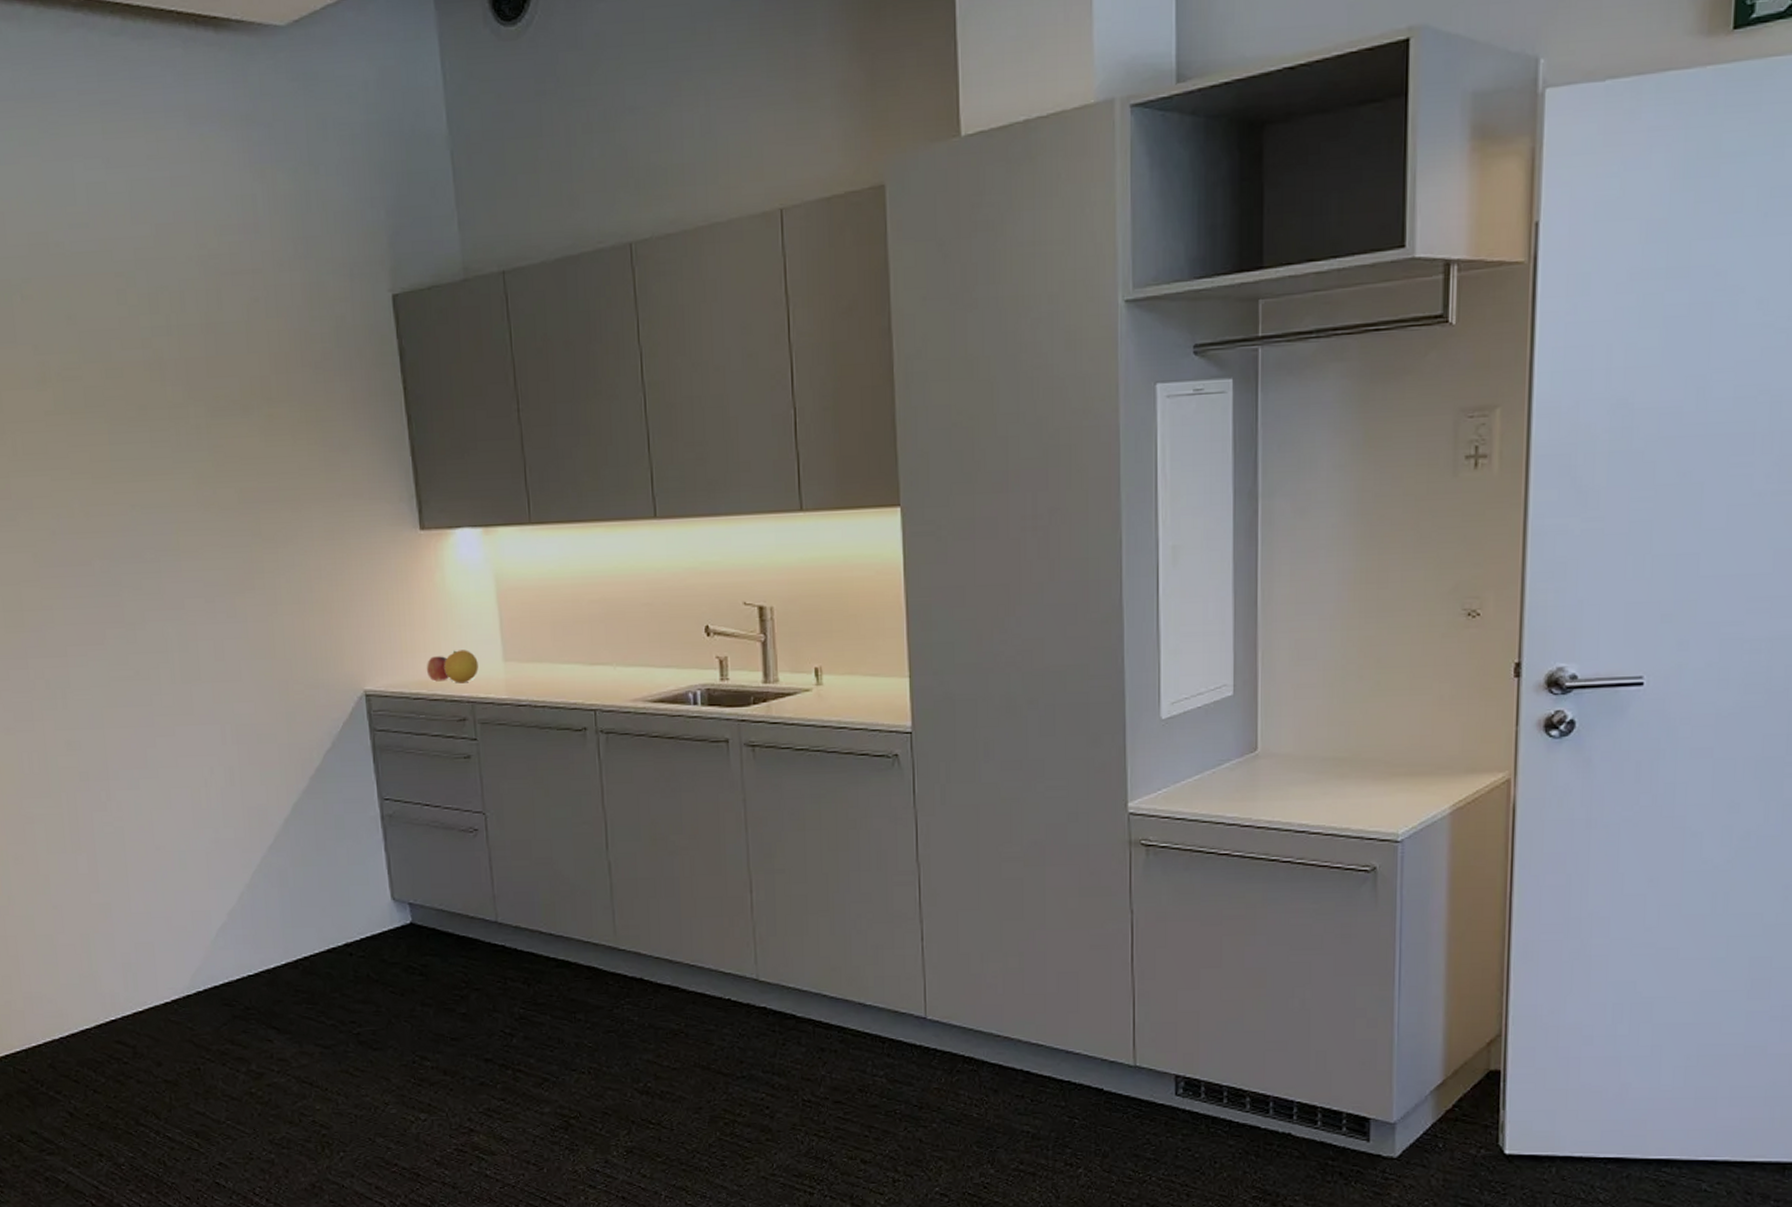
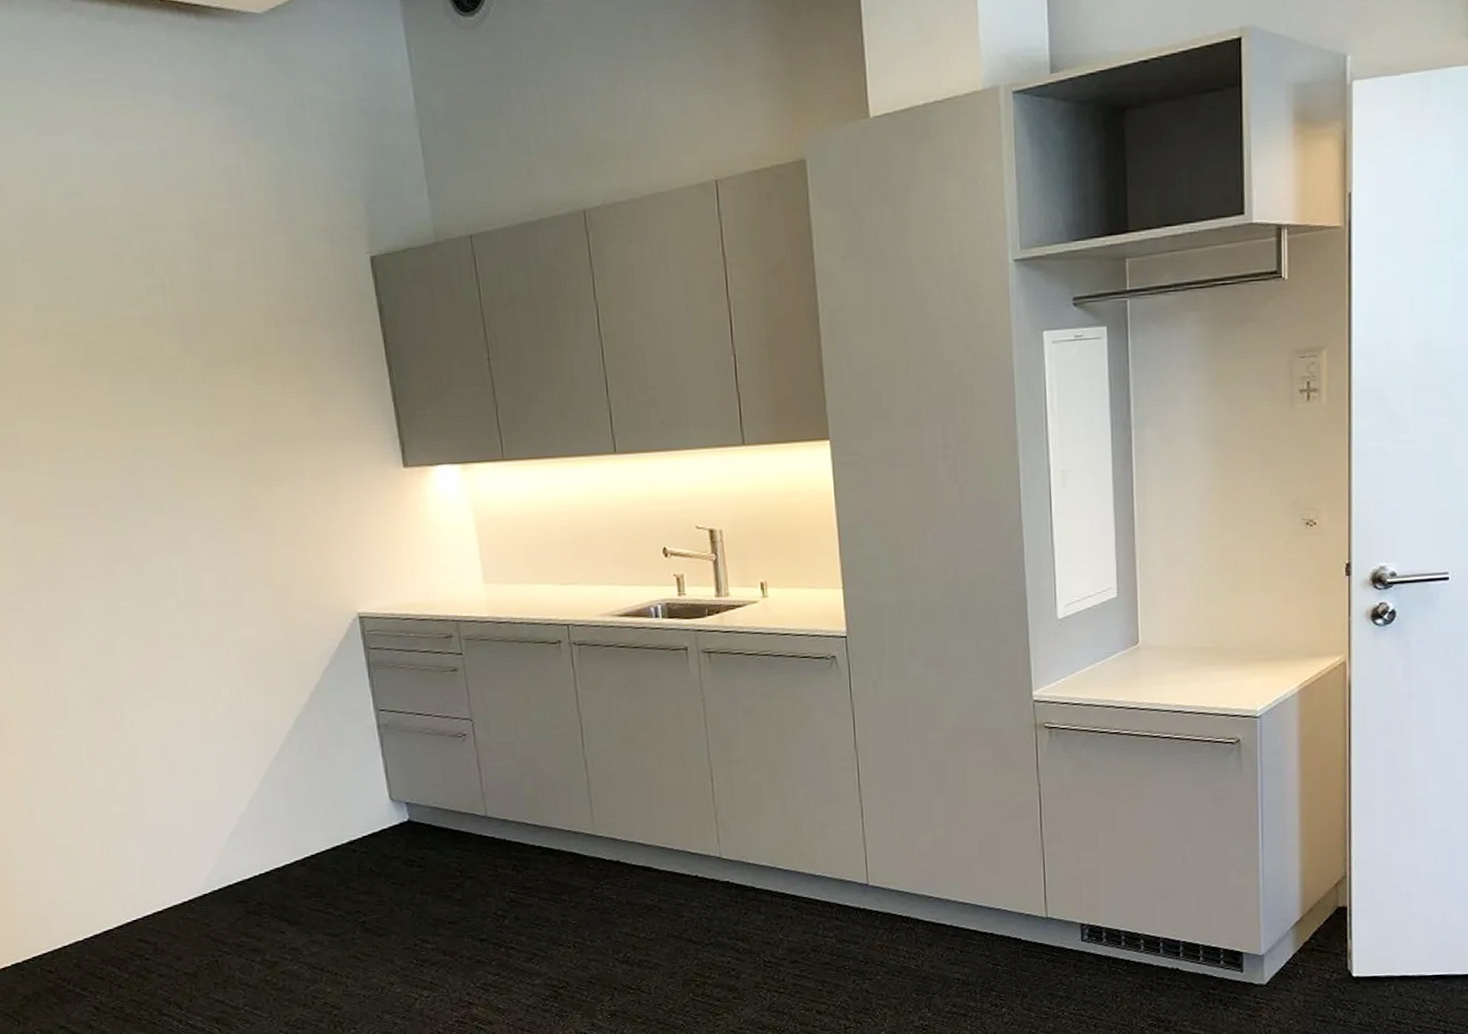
fruit: present [426,656,449,682] -> none [413,580,435,603]
fruit: present [444,650,478,684] -> none [430,574,461,604]

